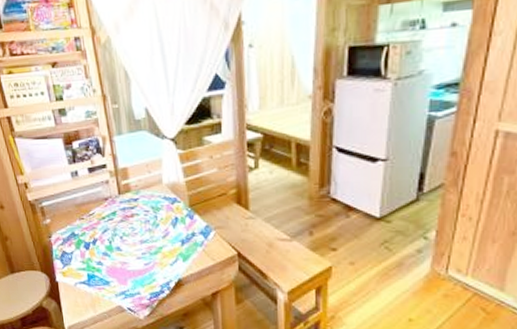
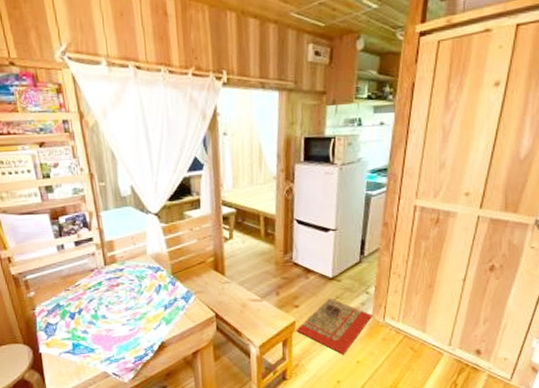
rug: none [332,243,432,309] -> present [296,299,373,354]

